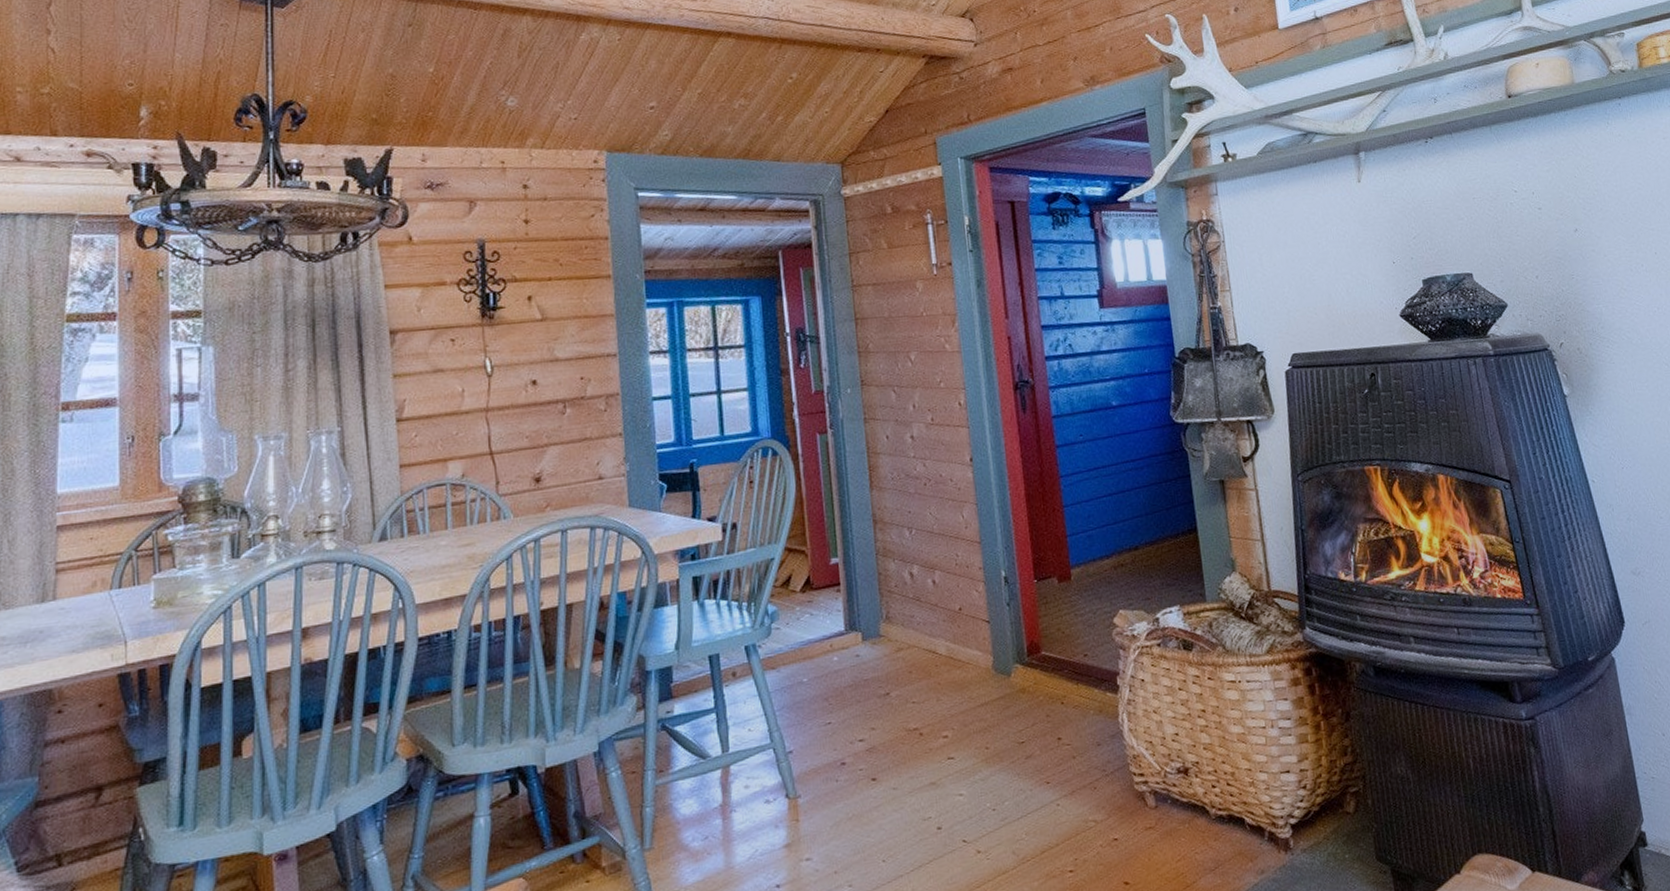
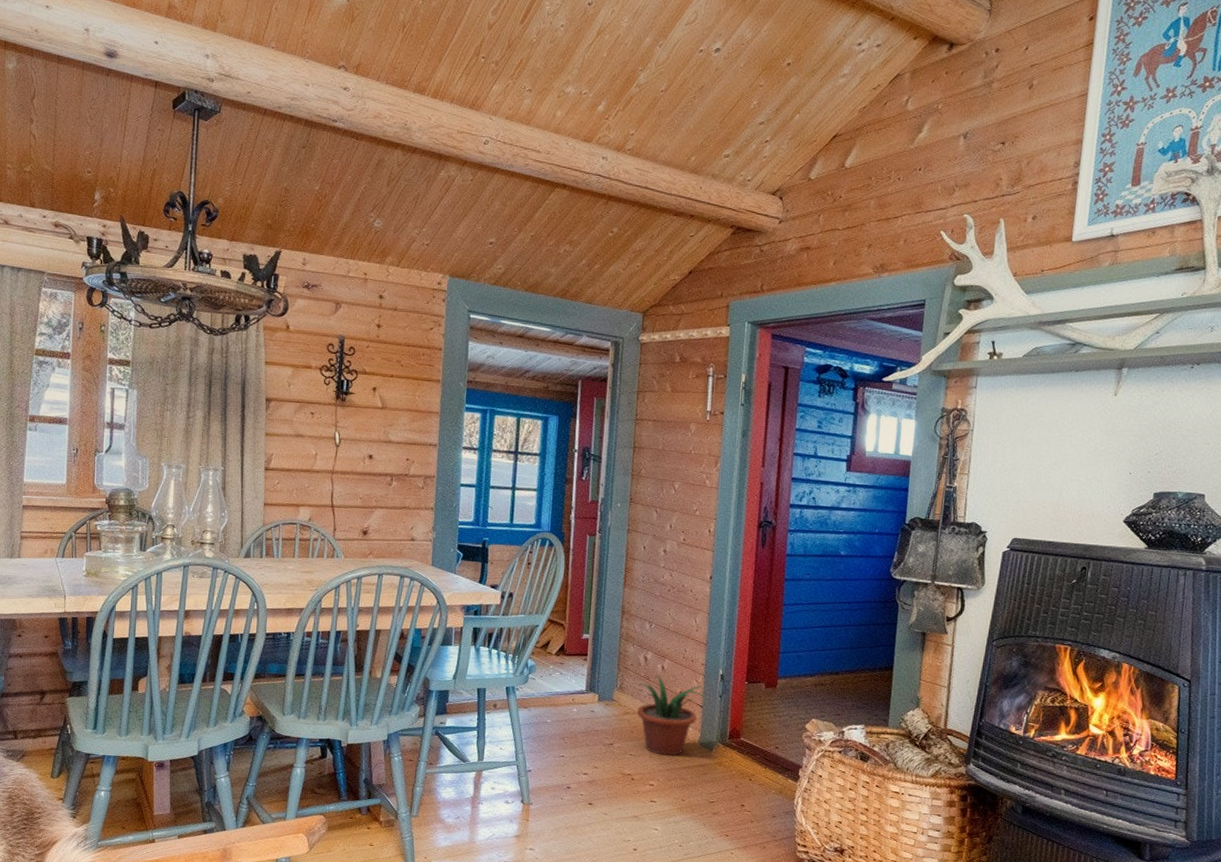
potted plant: none [906,593,988,695] -> present [637,676,704,756]

